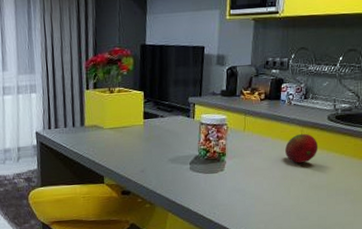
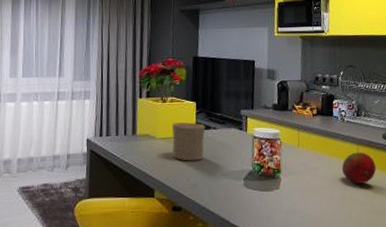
cup: none [120,111,153,149] -> present [172,122,206,161]

